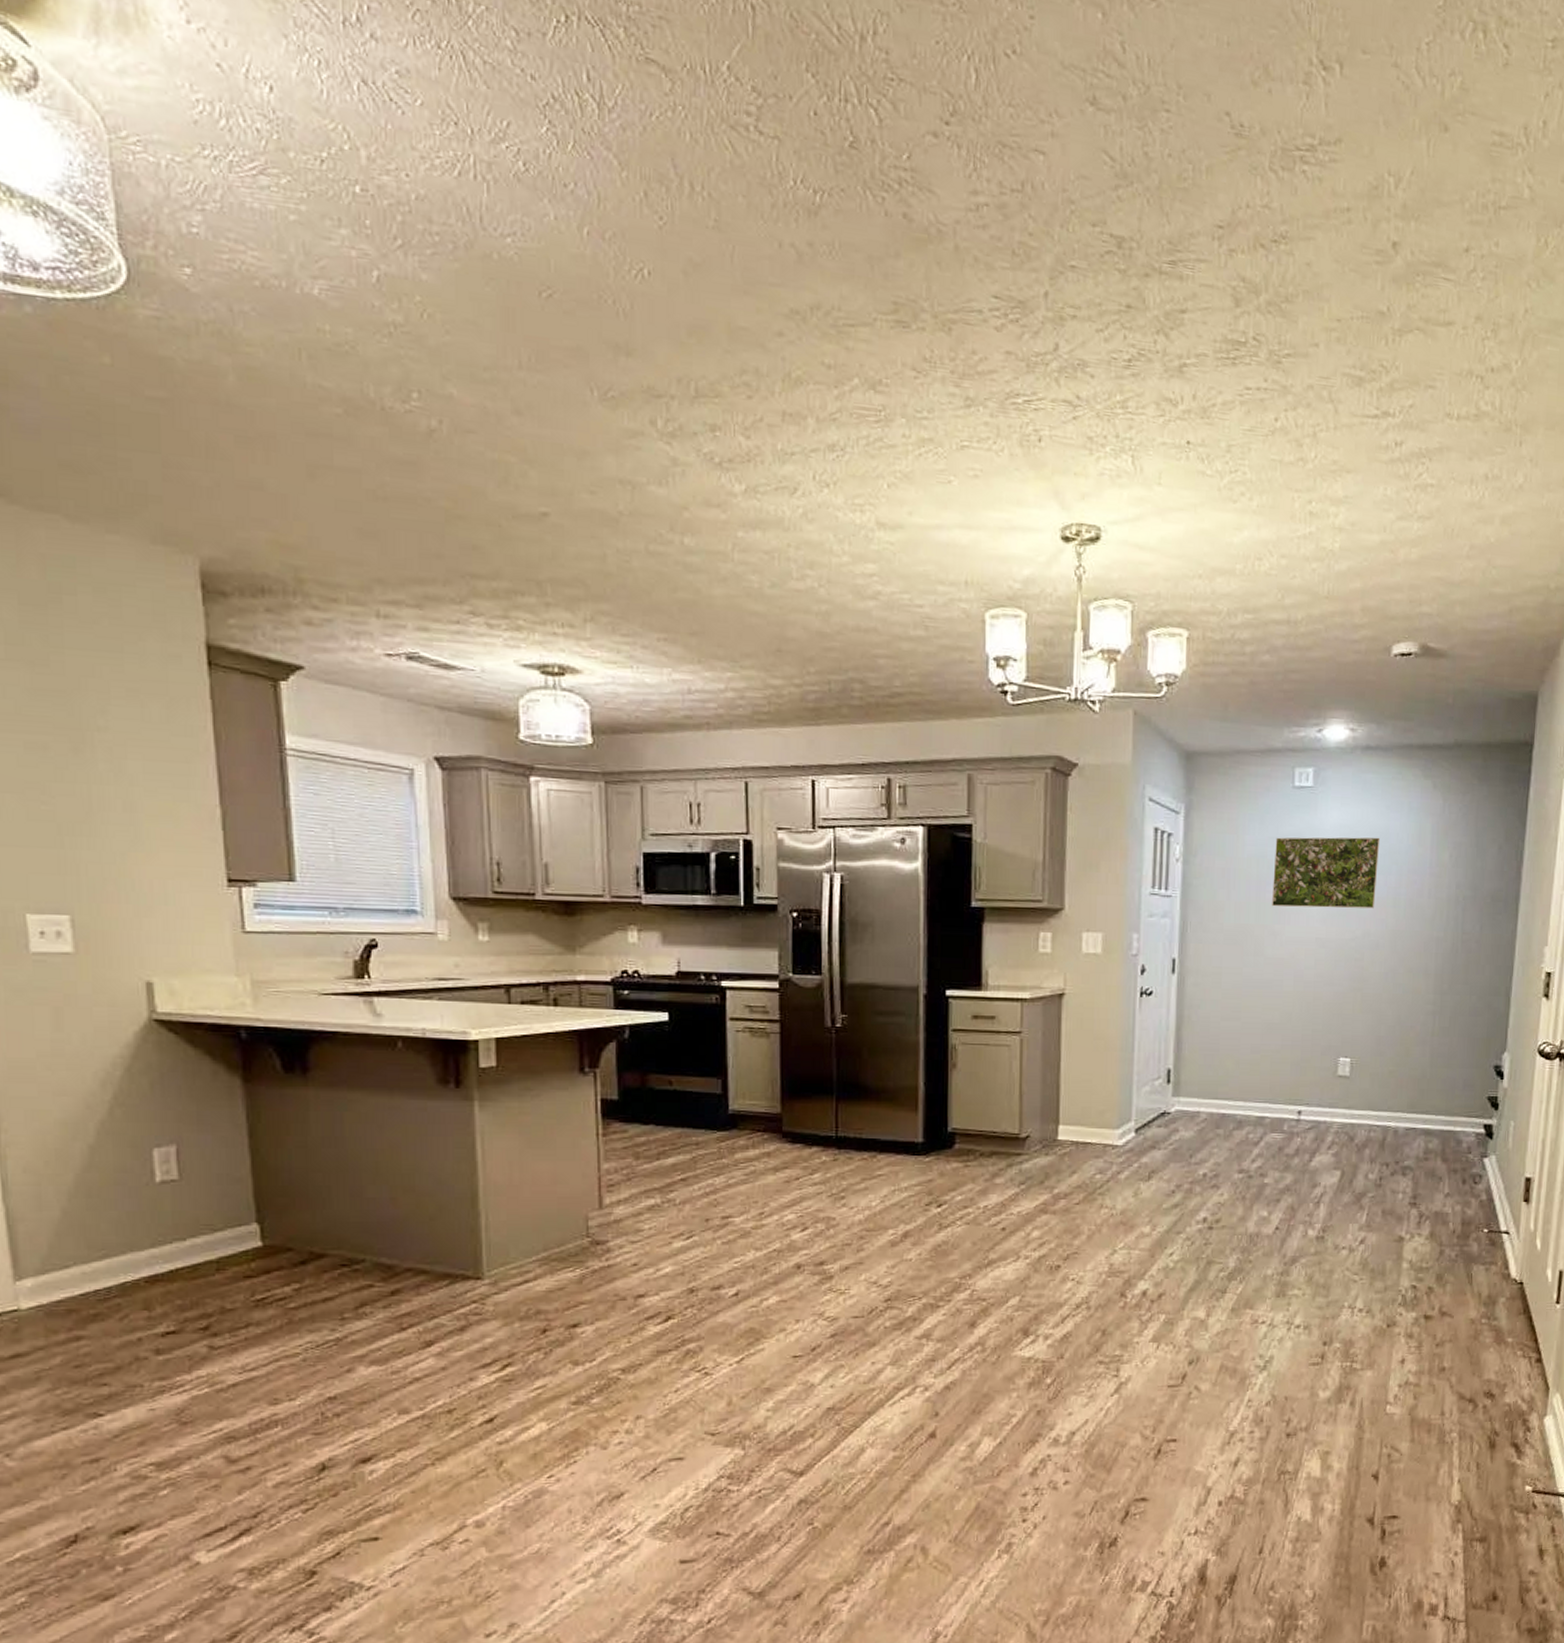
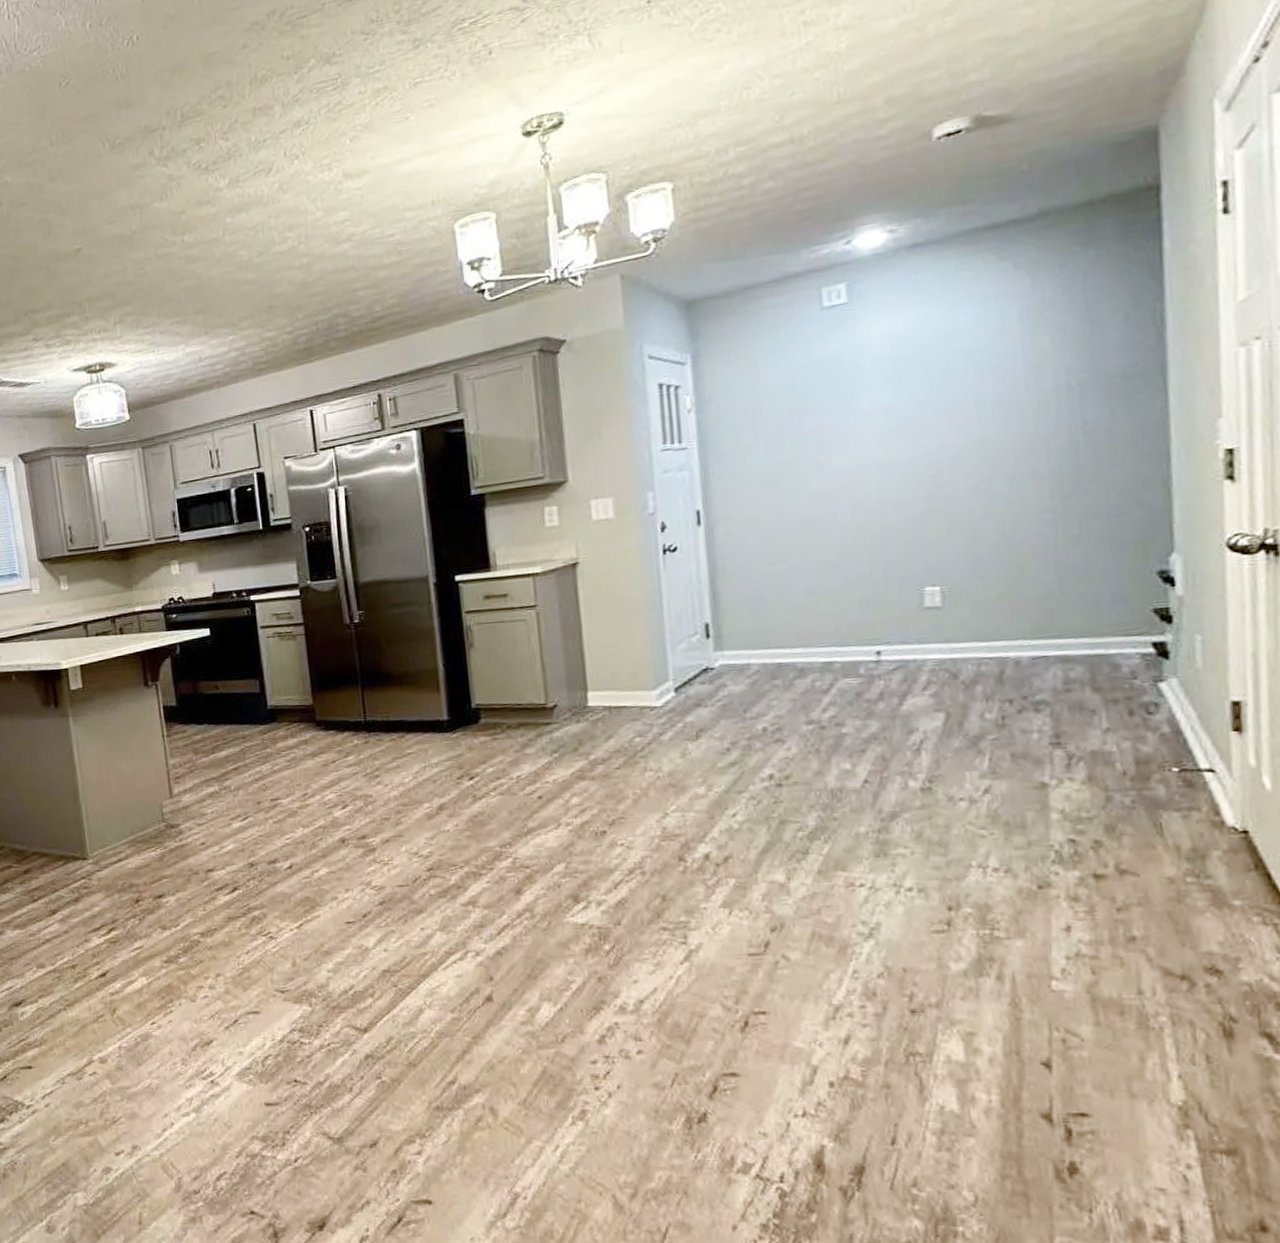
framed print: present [1272,837,1380,909] -> none [807,338,950,438]

